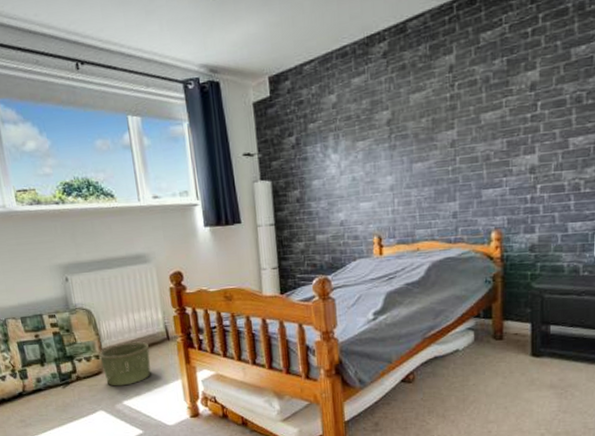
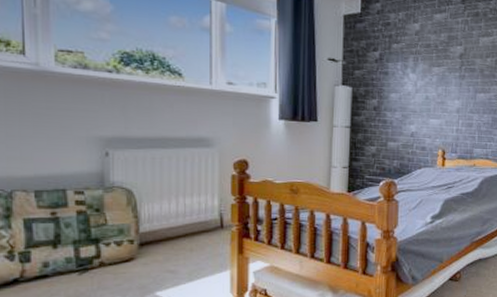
basket: present [99,340,151,386] -> none [135,226,197,275]

